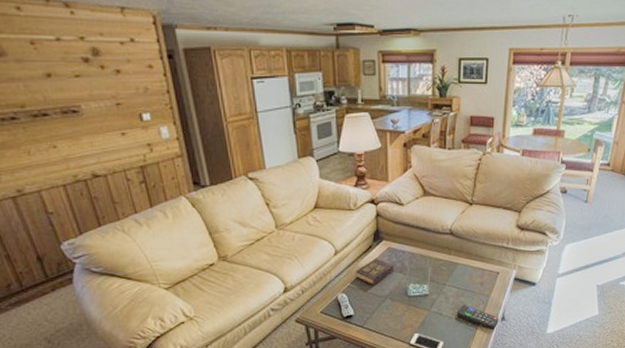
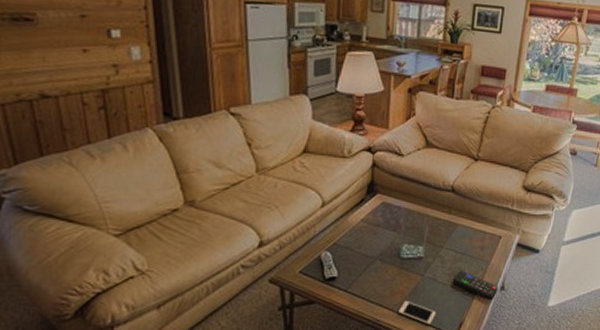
hardback book: present [355,258,395,286] -> none [342,213,388,245]

